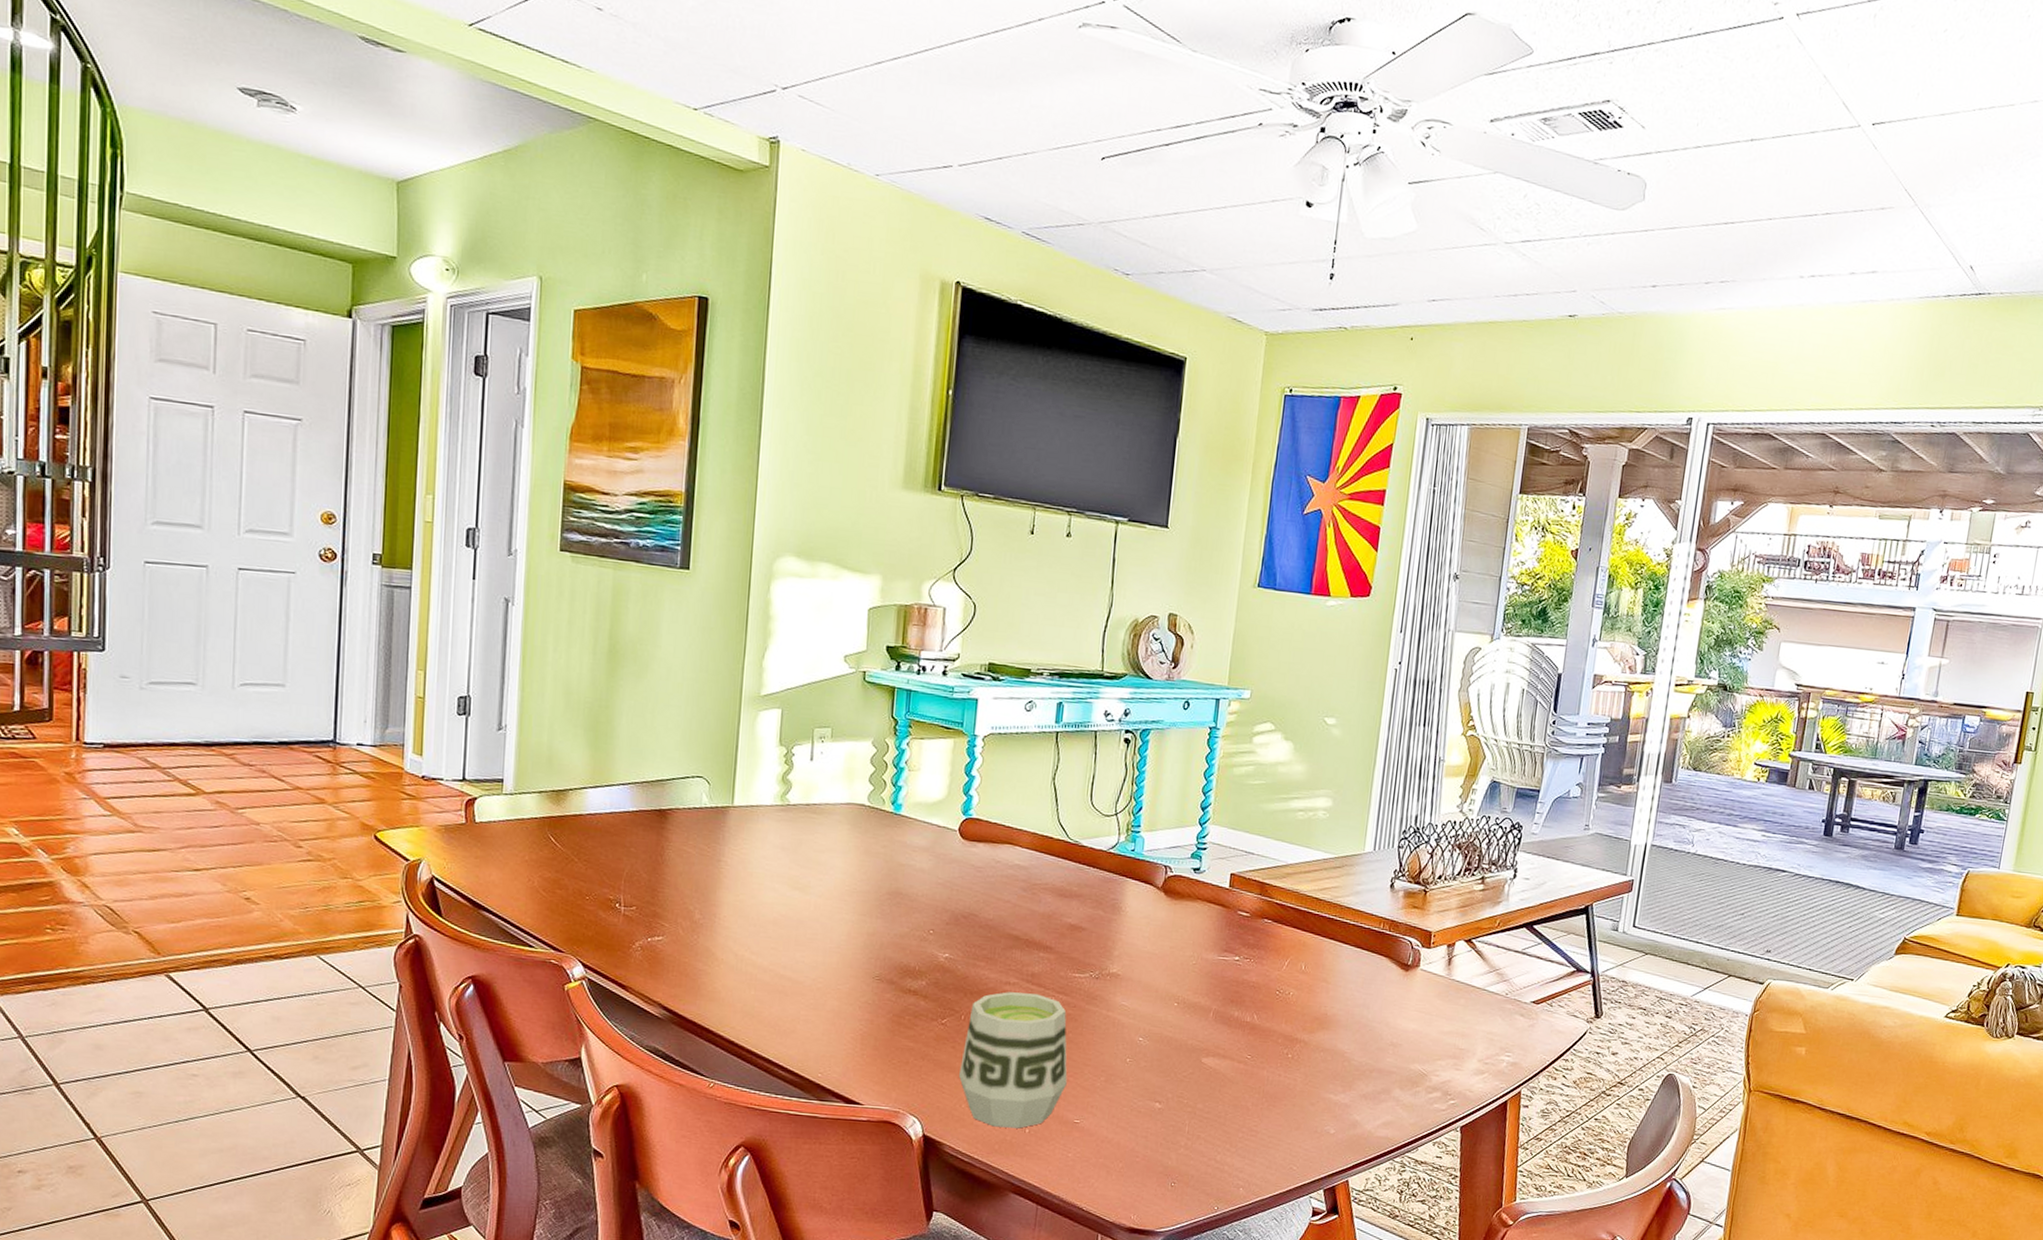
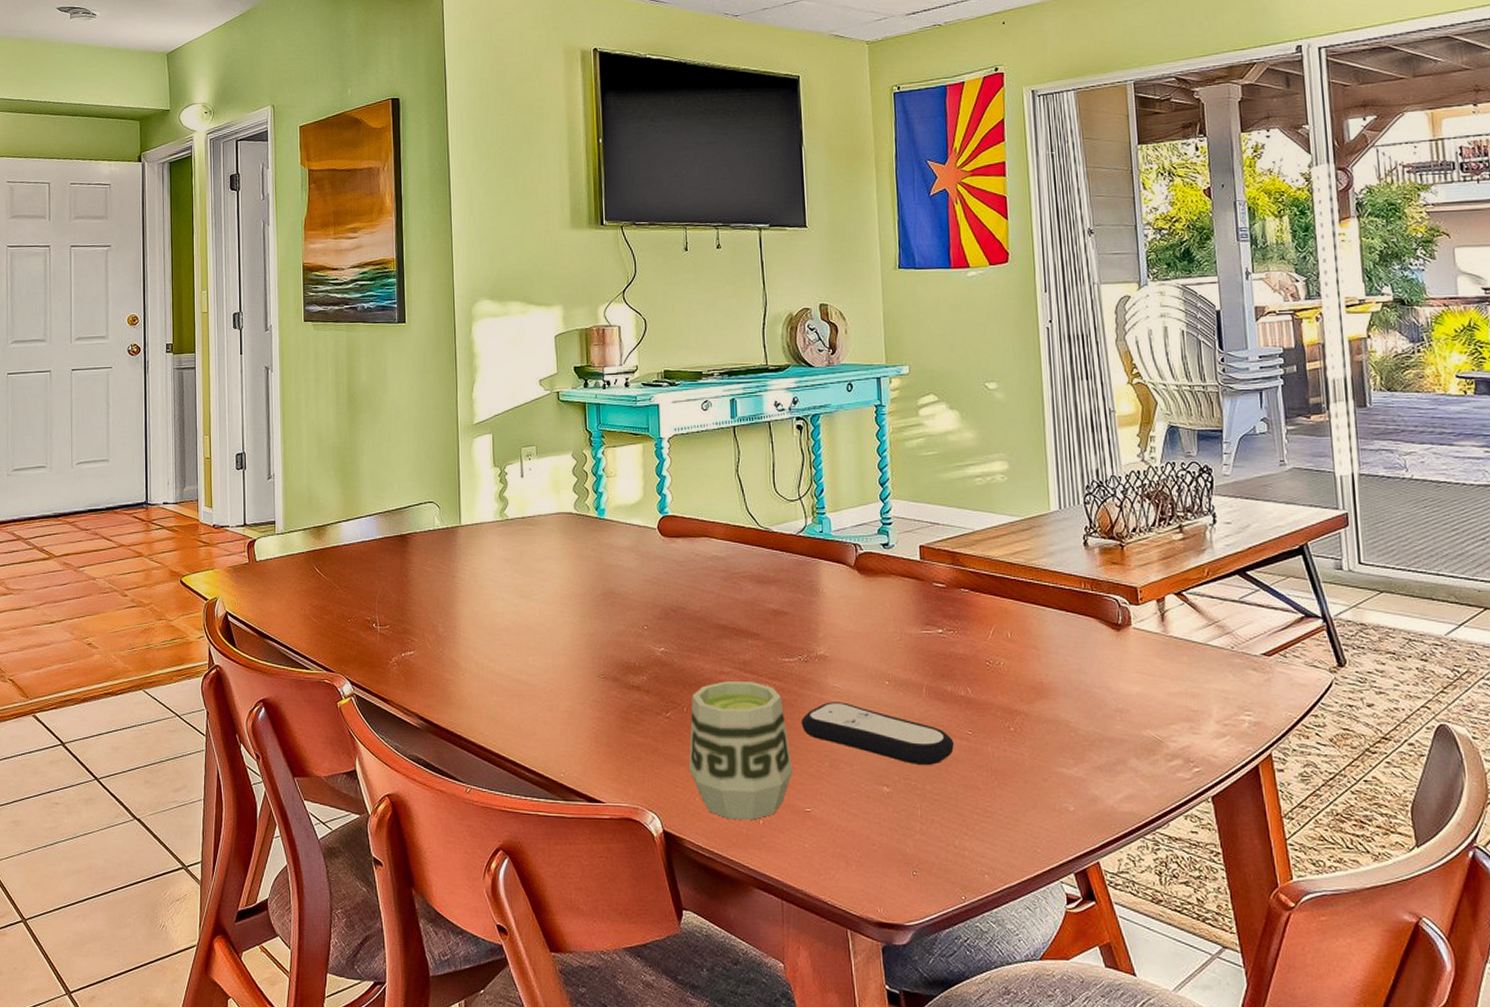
remote control: none [1082,1019,1232,1085] -> present [801,702,954,765]

